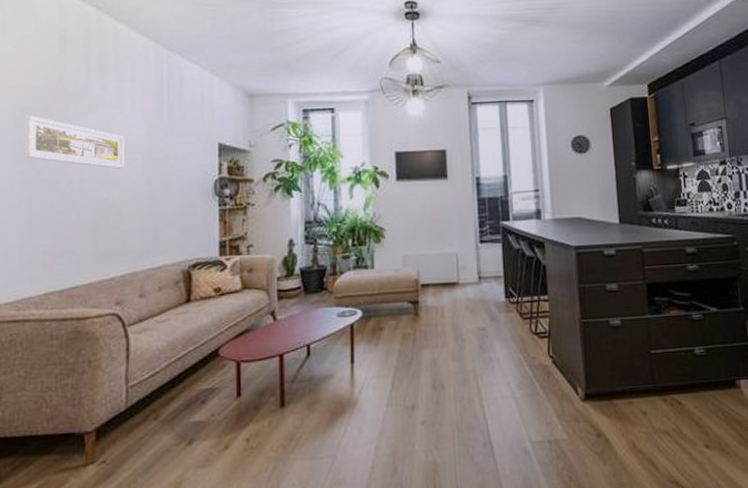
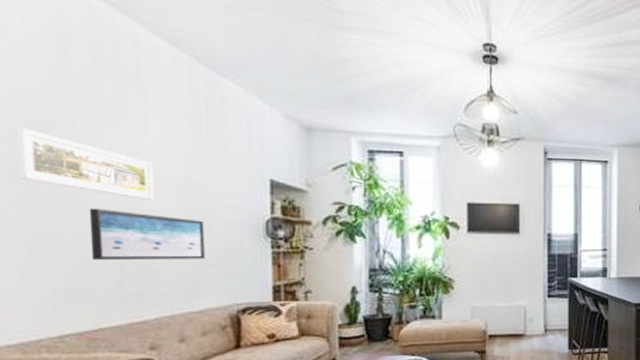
wall art: none [73,178,163,225] -> present [88,207,205,261]

